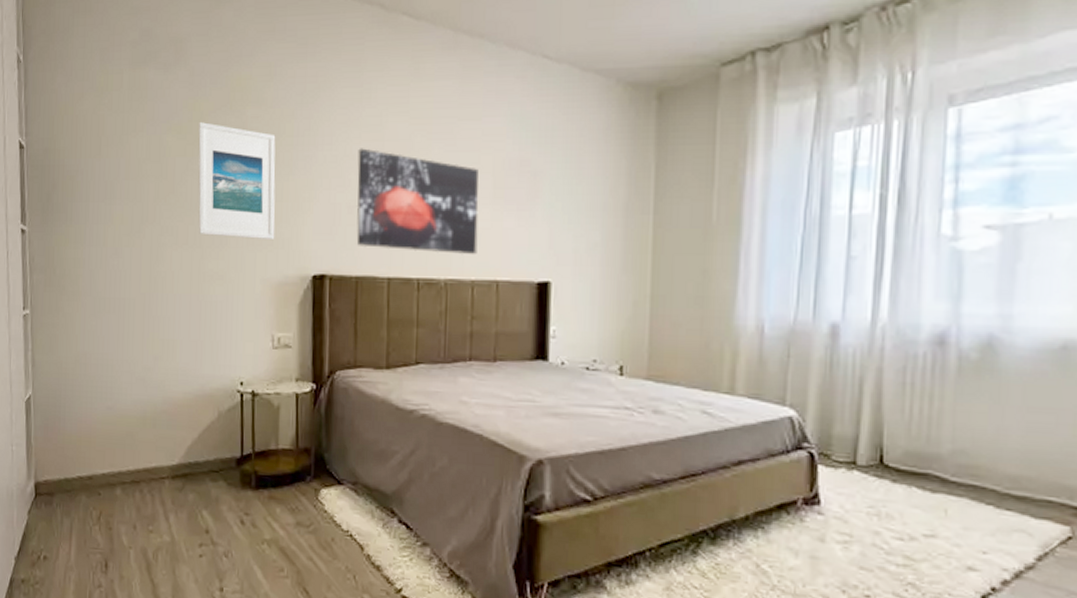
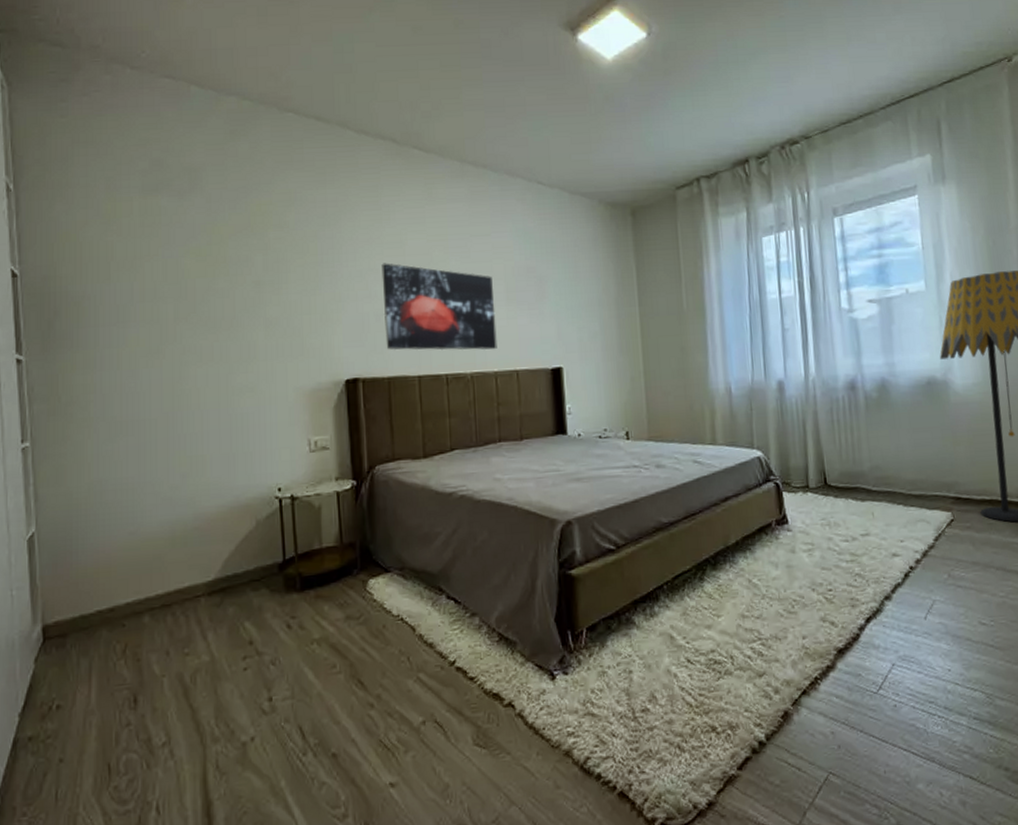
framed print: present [198,122,276,241] -> none [219,245,305,351]

